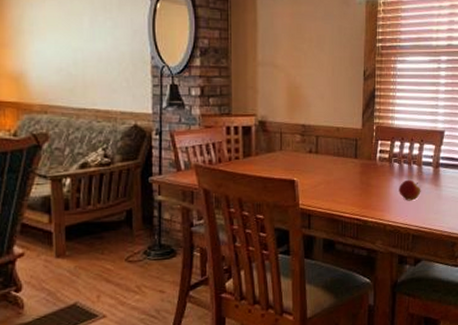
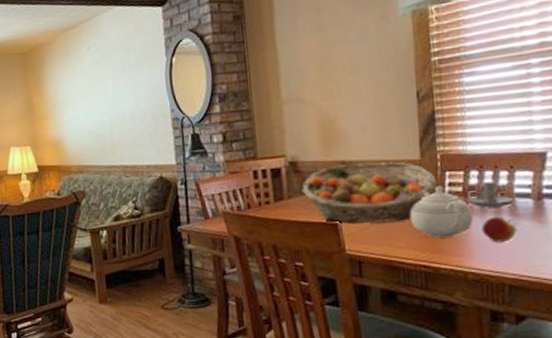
fruit basket: none [268,128,372,181] -> present [302,162,437,223]
teapot: none [350,152,394,196] -> present [410,186,474,238]
candle holder: none [391,151,421,172] -> present [467,181,514,208]

